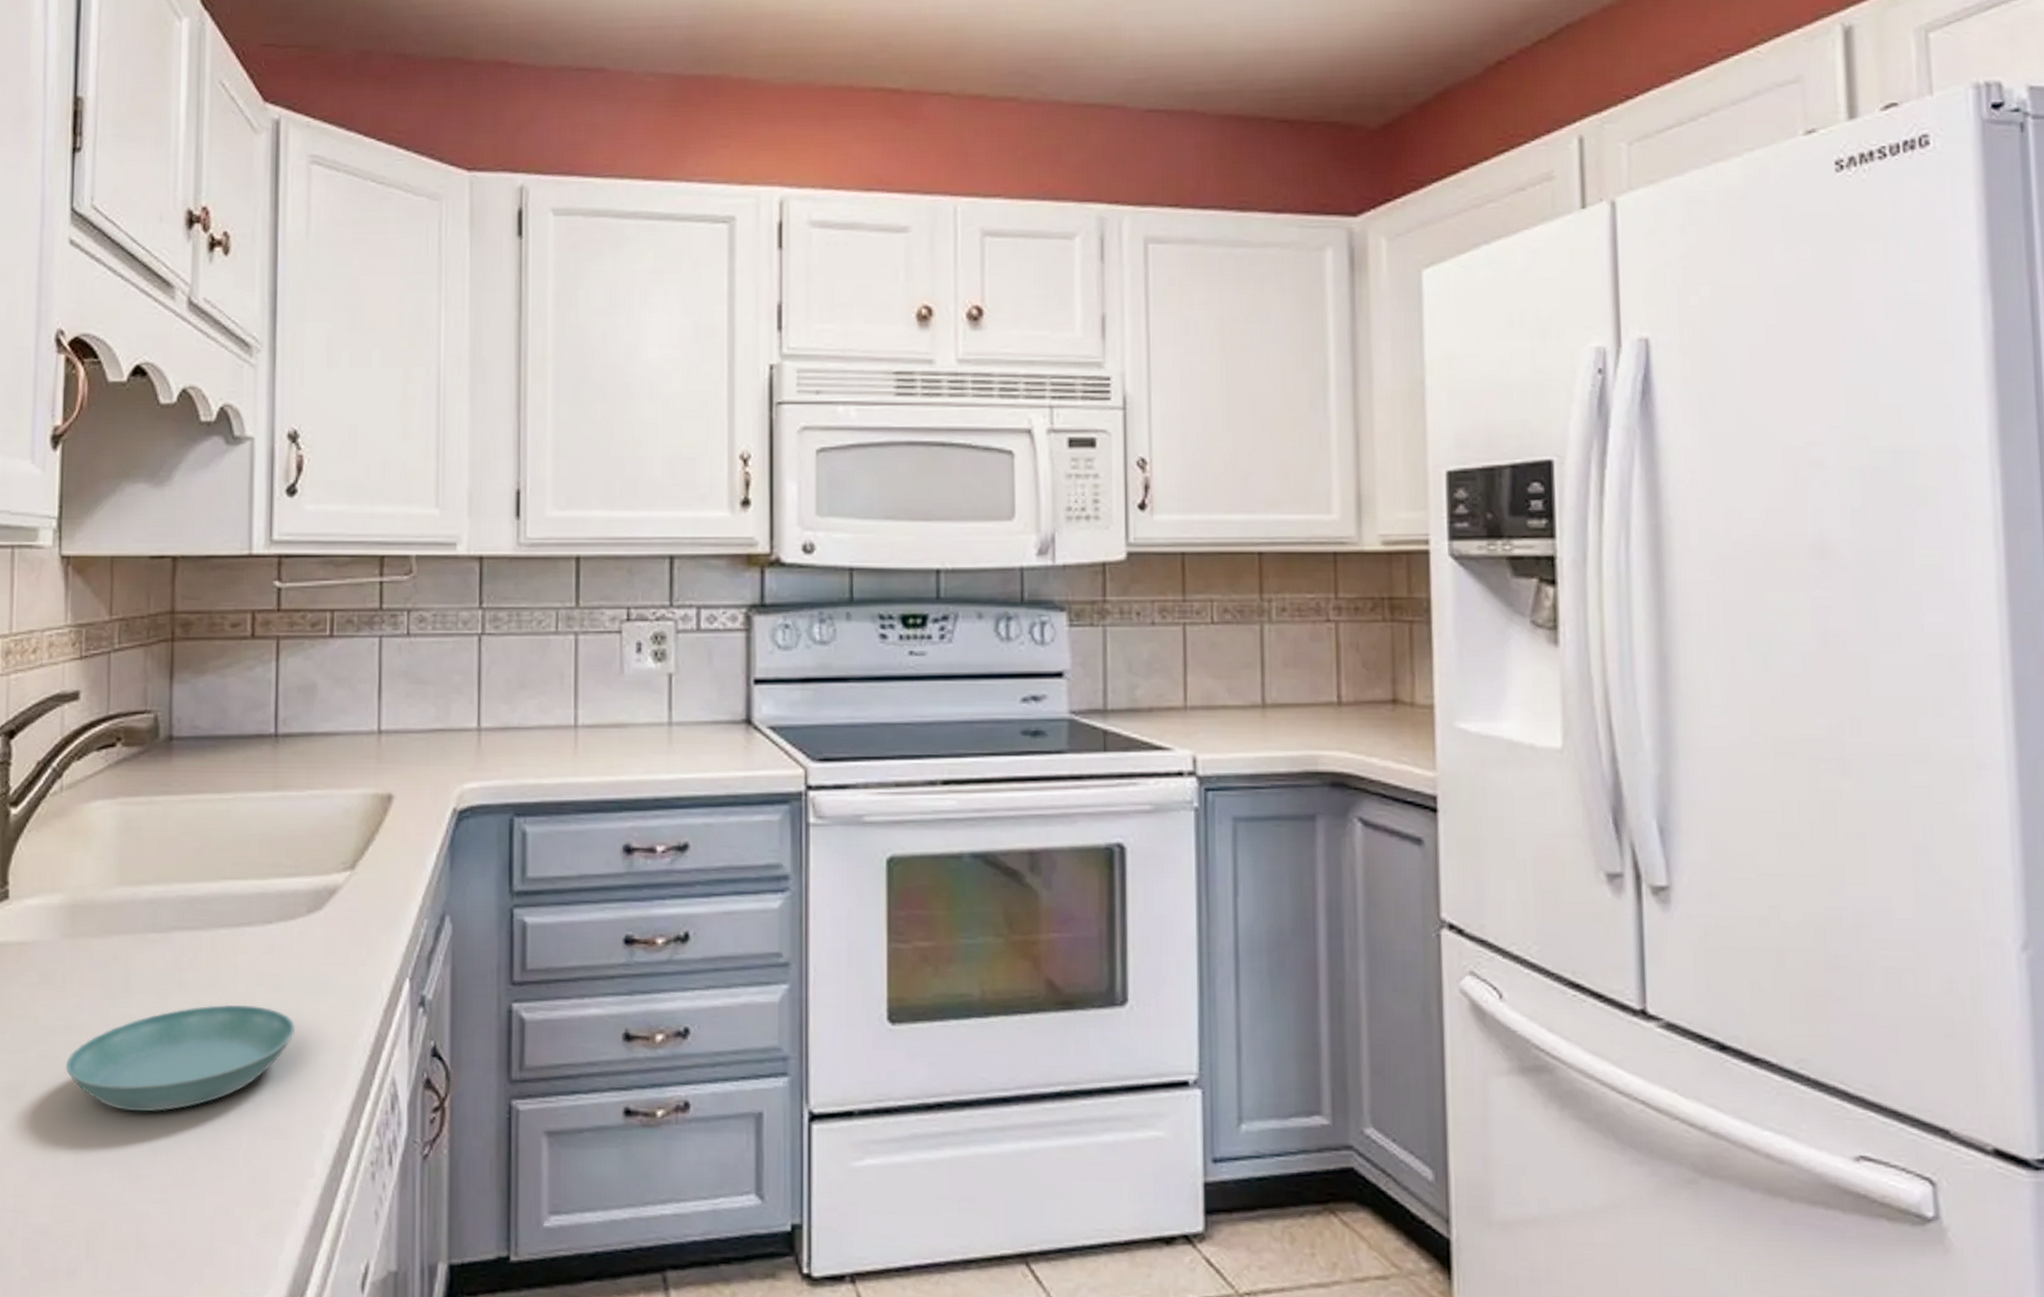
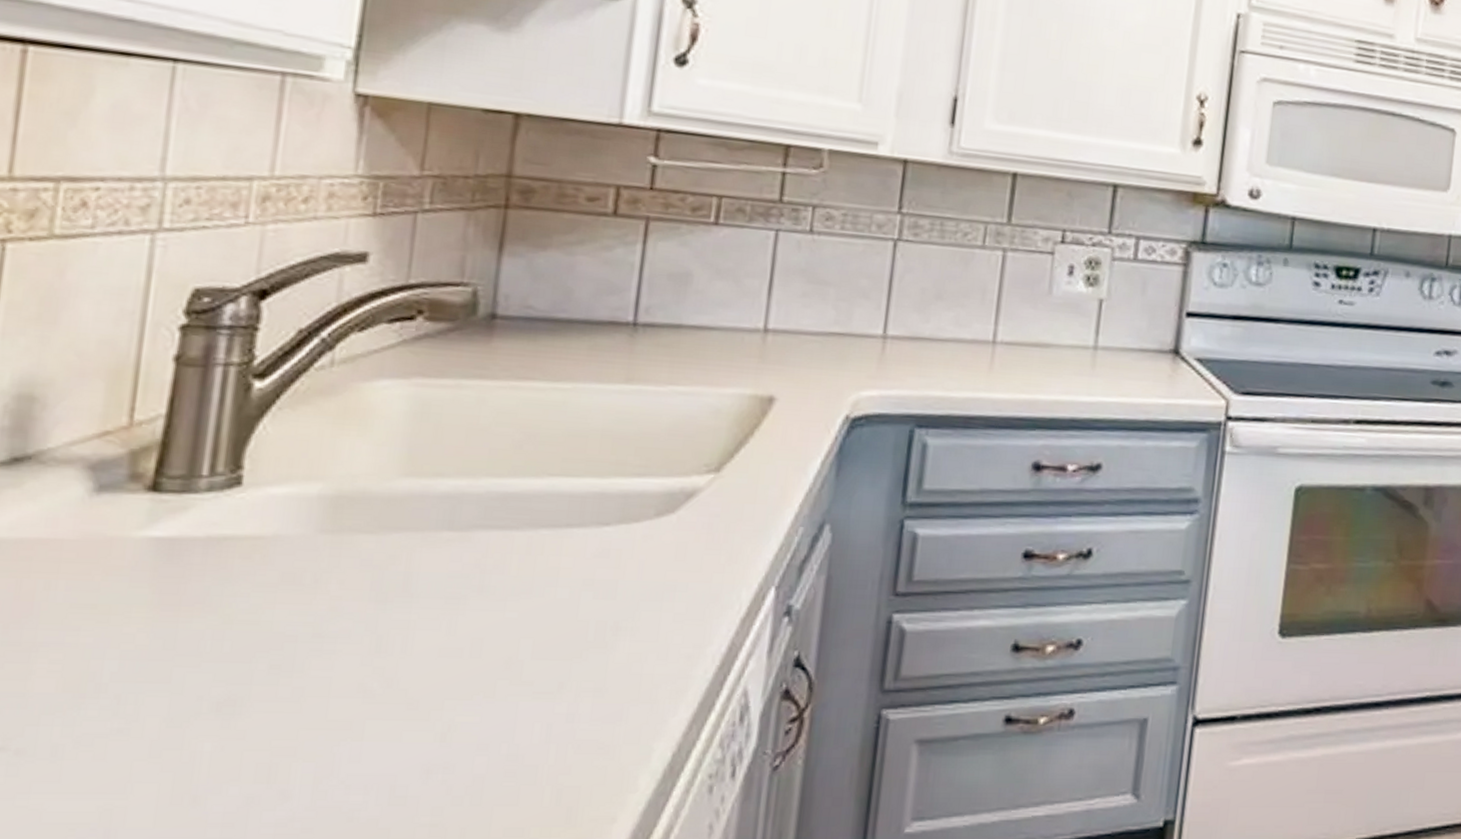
saucer: present [65,1004,296,1112] -> none [310,611,629,728]

